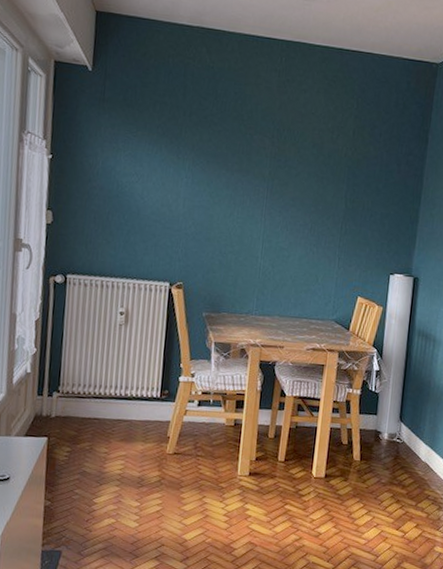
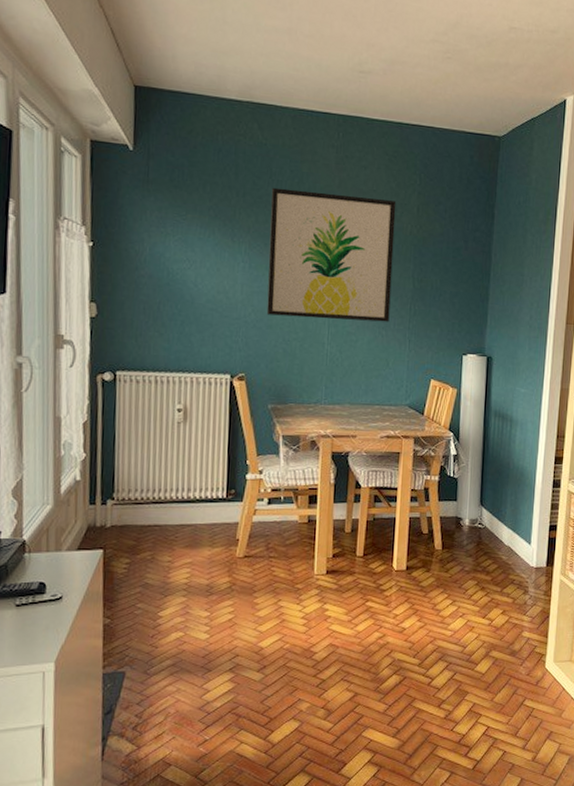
wall art: none [205,108,334,240] -> present [266,187,397,322]

